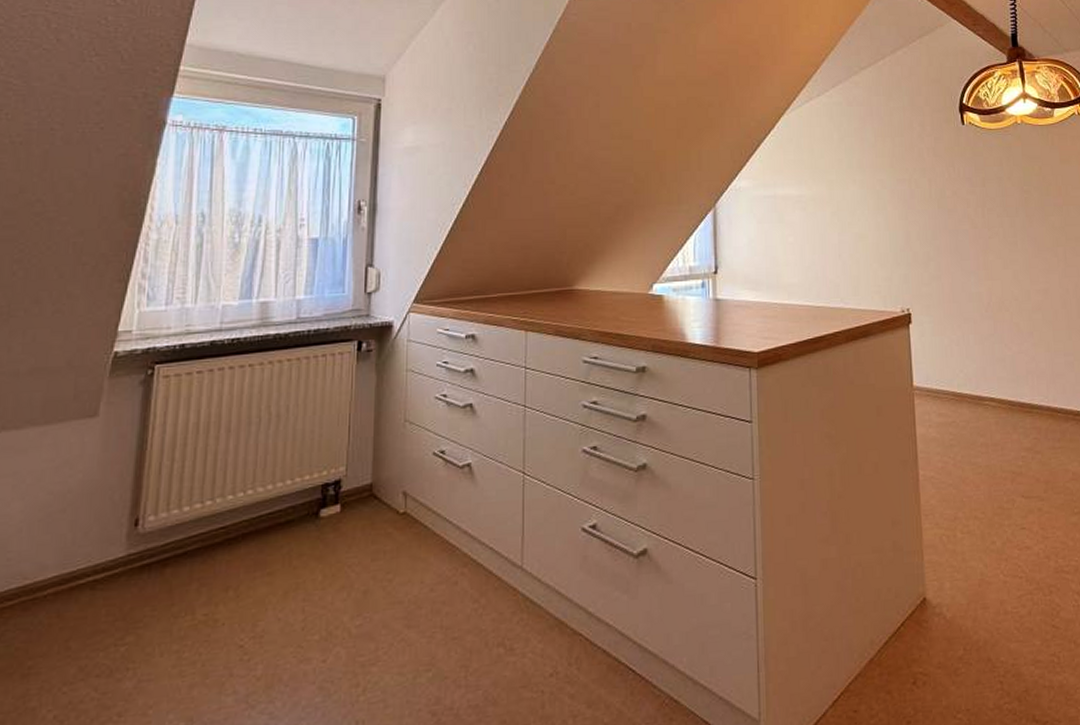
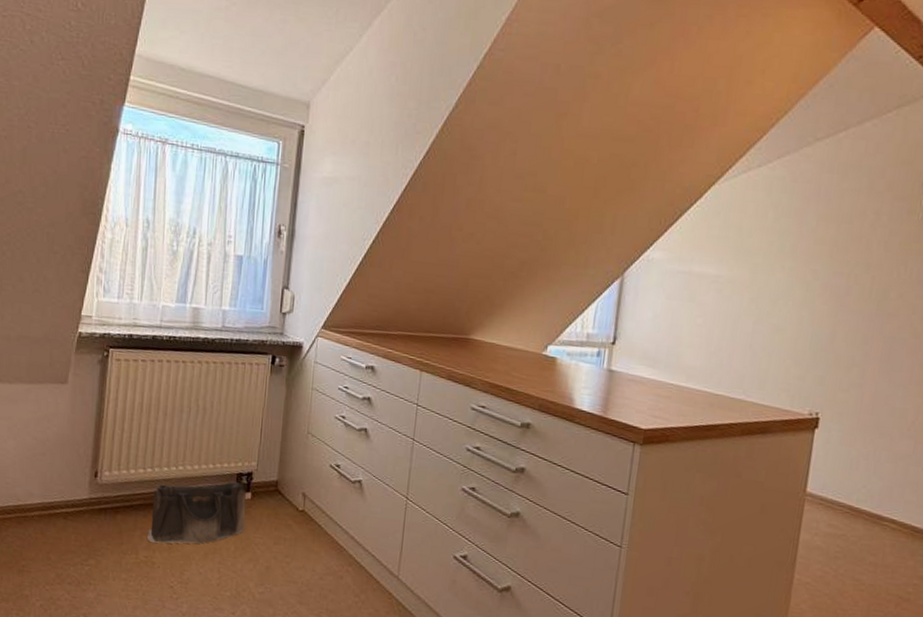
saddlebag: none [206,495,335,594] -> present [146,482,247,544]

